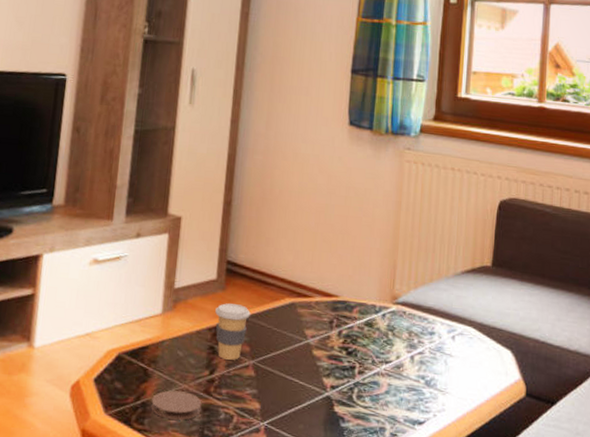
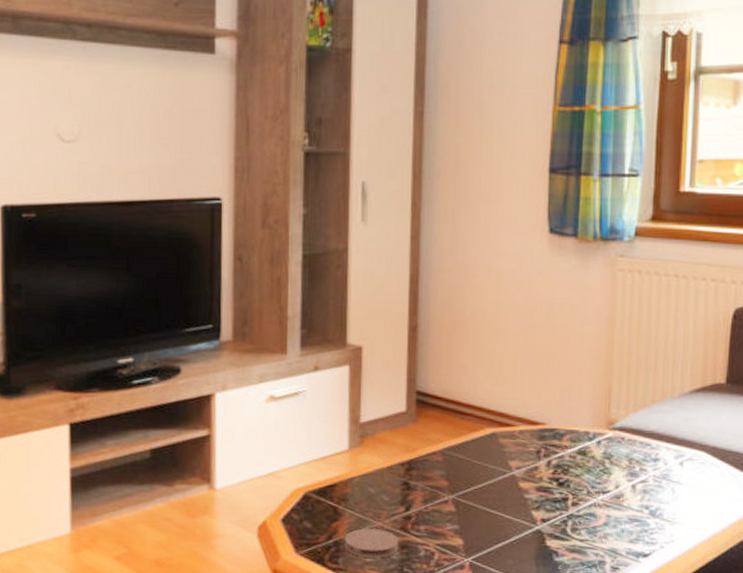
coffee cup: present [215,303,250,360] -> none [407,436,446,496]

